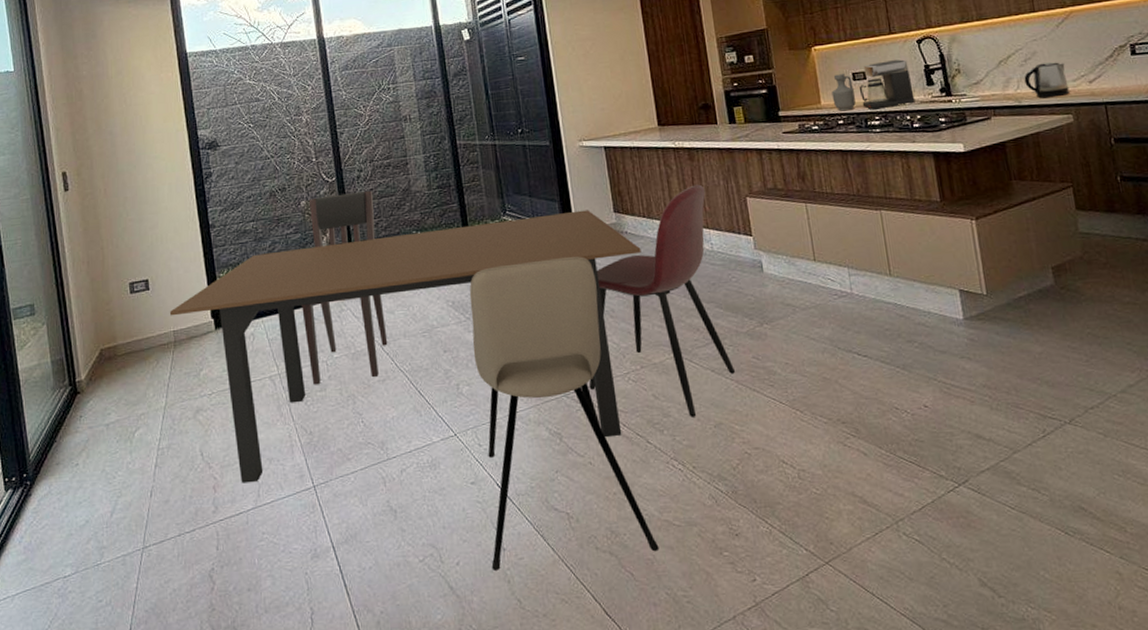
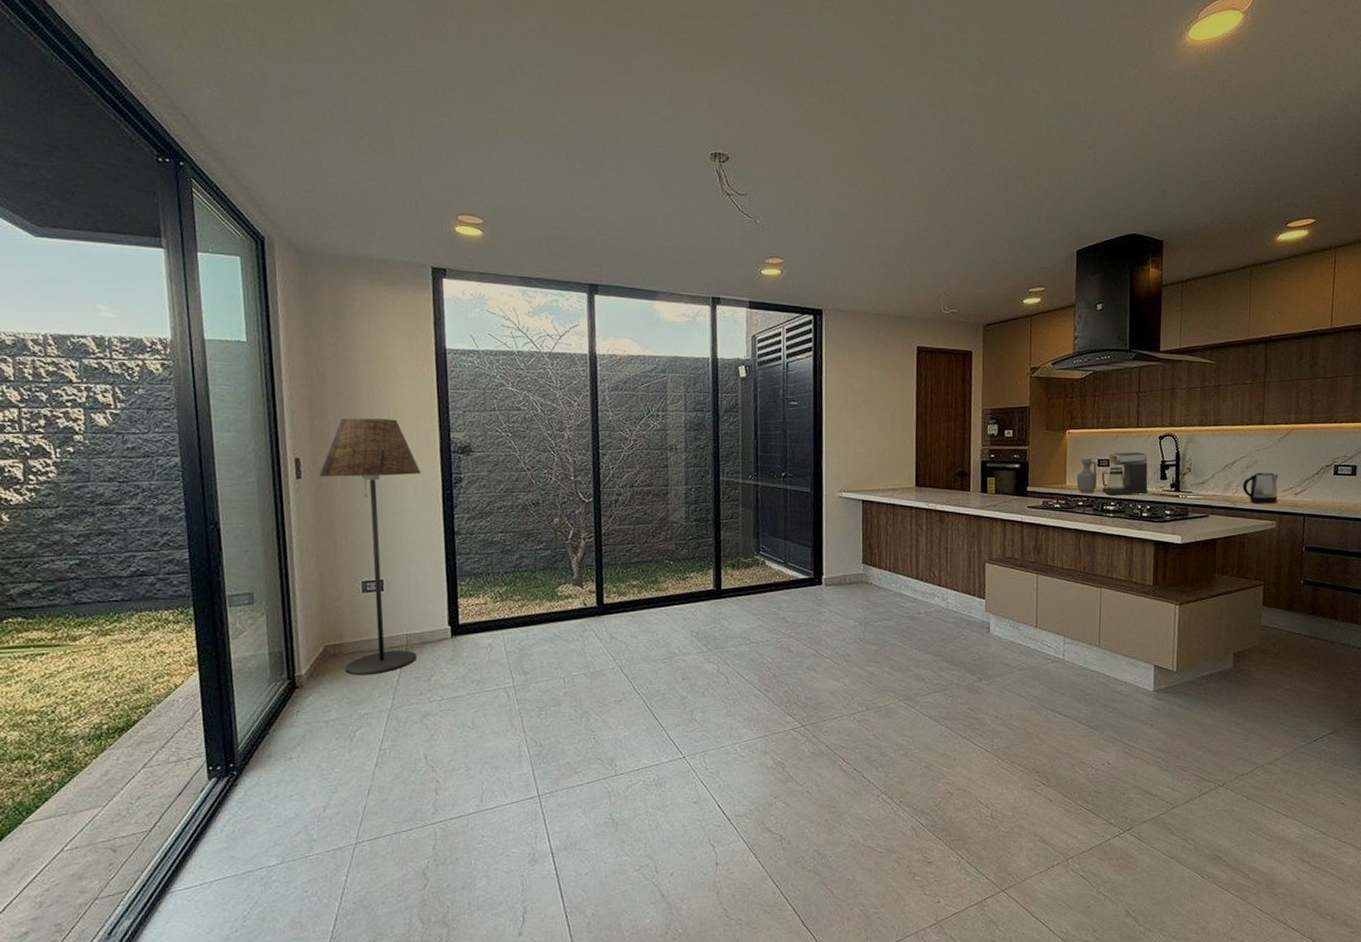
floor lamp: none [84,124,185,376] -> present [319,418,421,675]
dining table: present [169,210,641,484] -> none [403,558,883,788]
dining chair: present [300,191,388,385] -> none [543,515,630,700]
dining chair: present [469,256,660,570] -> none [703,601,860,882]
dining chair: present [589,184,735,417] -> none [816,546,950,758]

